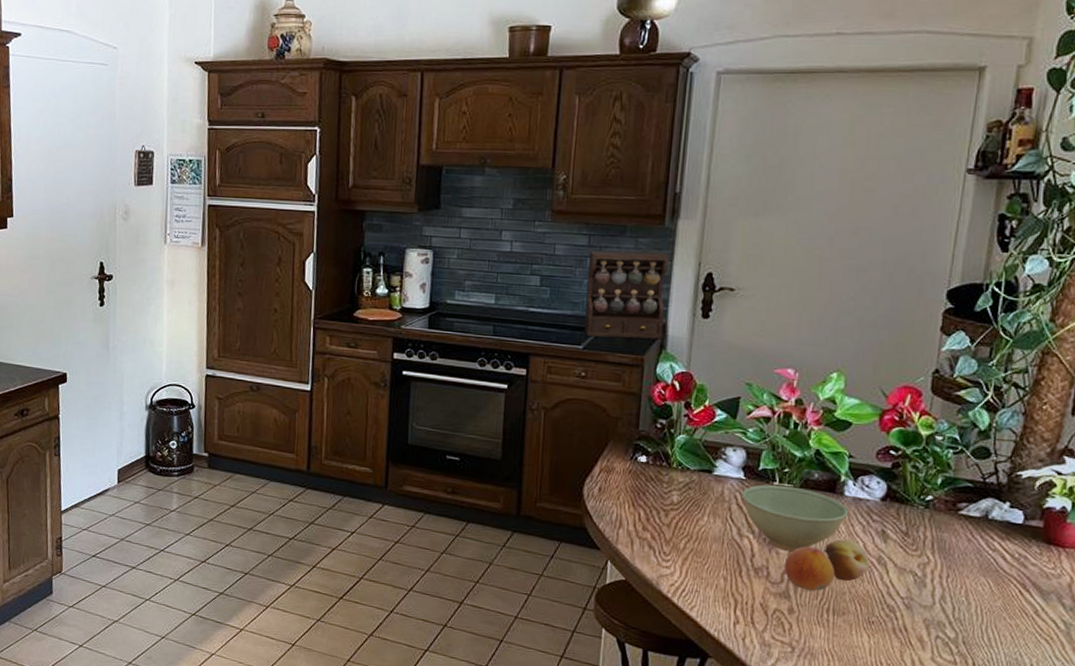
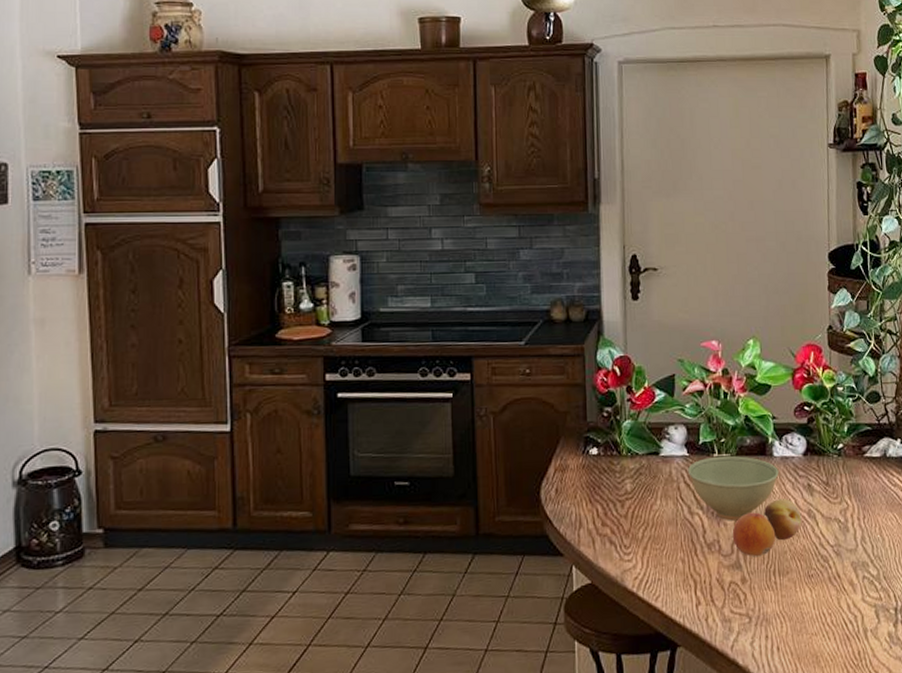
spice rack: present [584,250,669,340] -> none [521,237,598,332]

